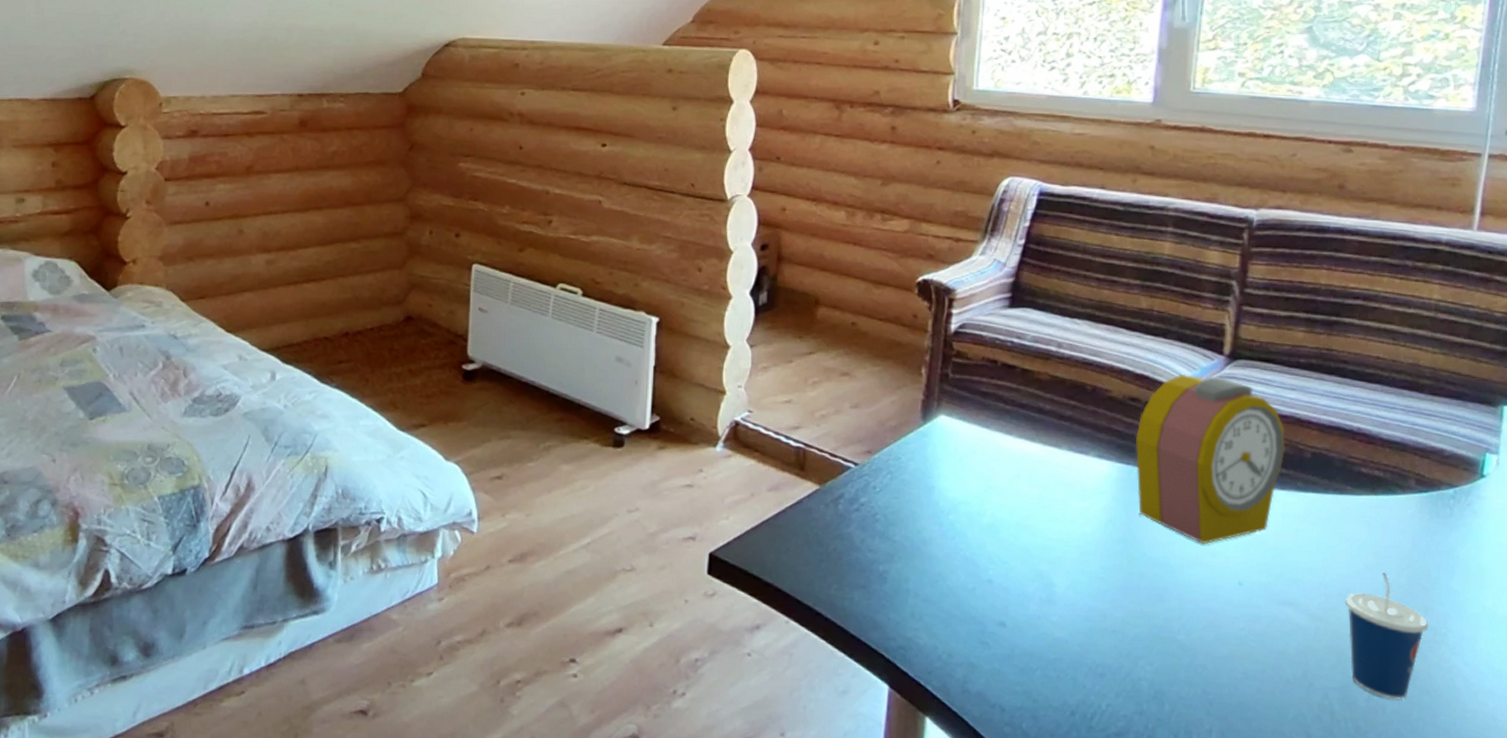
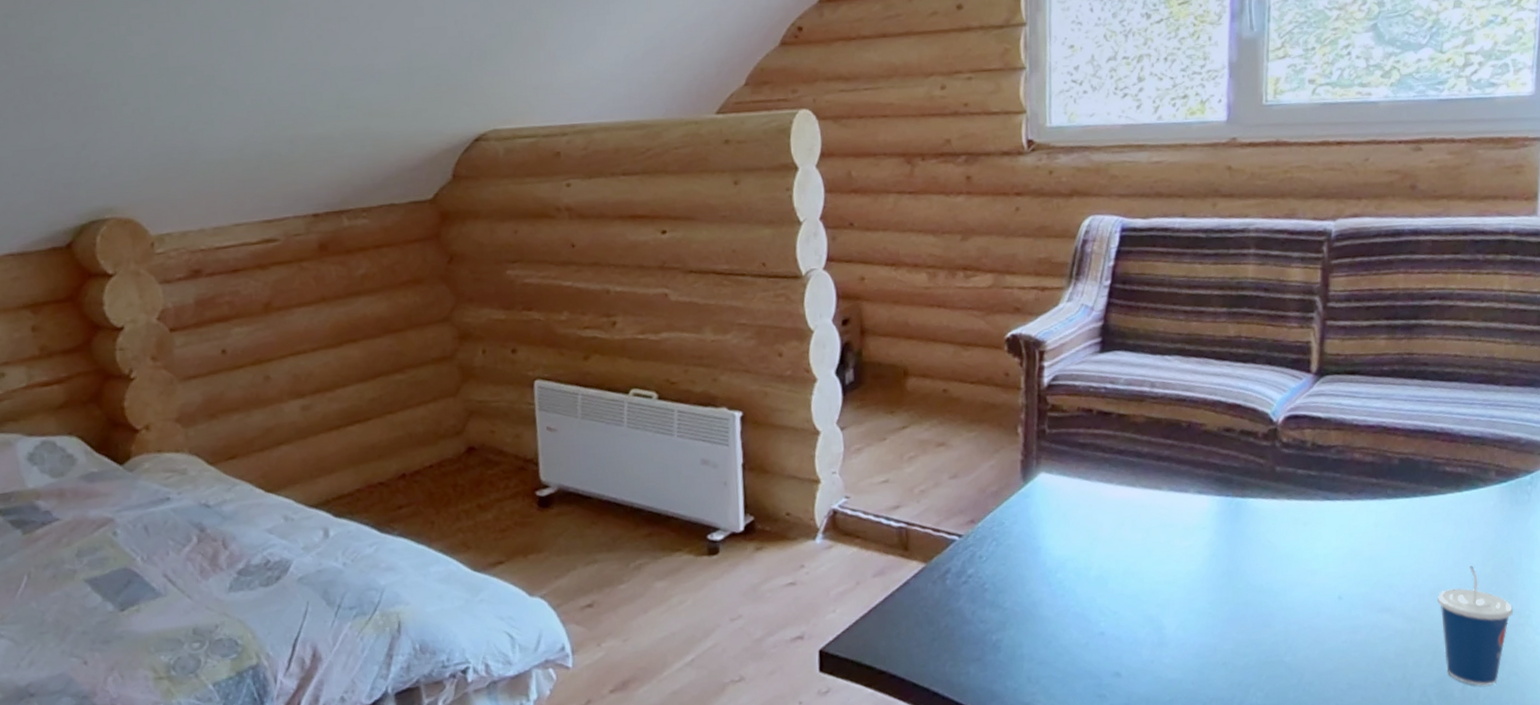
alarm clock: present [1135,374,1285,544] -> none [1232,395,1374,564]

